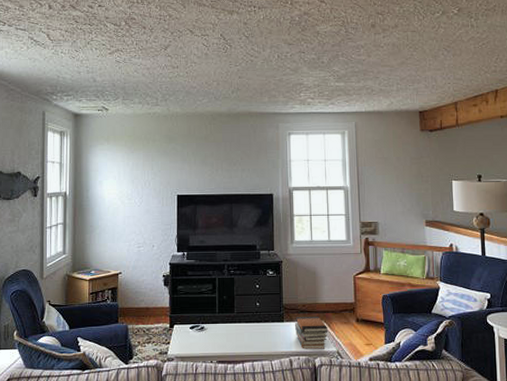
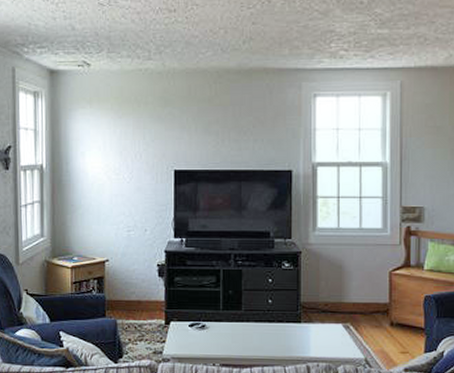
book stack: present [294,316,328,349] -> none [313,317,354,356]

